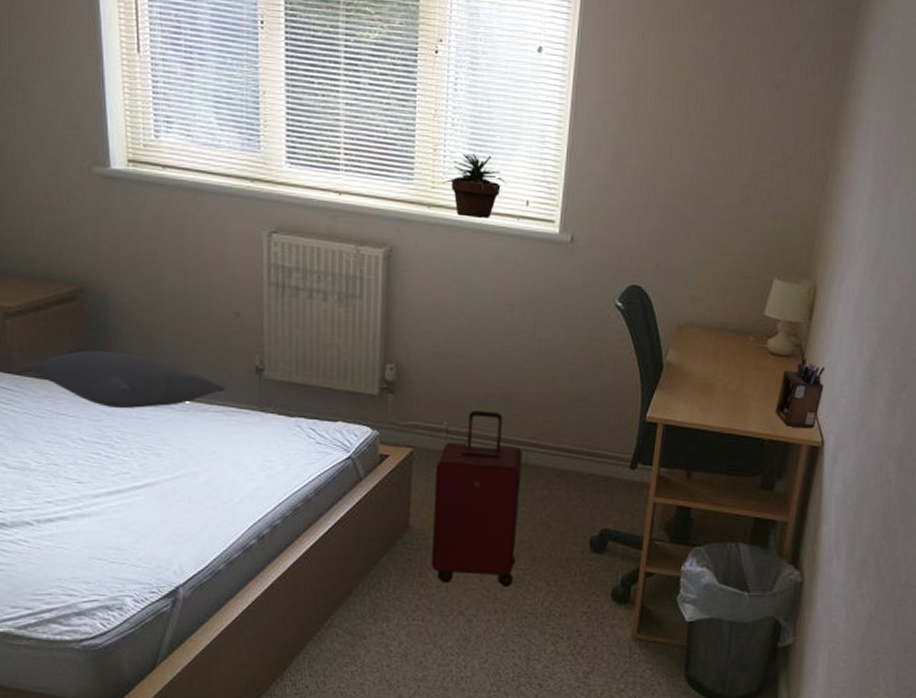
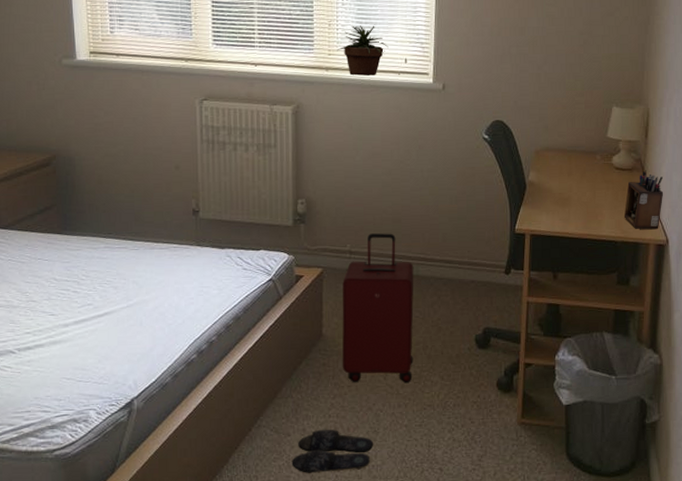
pillow: present [29,350,225,408] -> none [13,205,169,251]
slippers: none [366,633,463,682] -> present [291,429,373,473]

